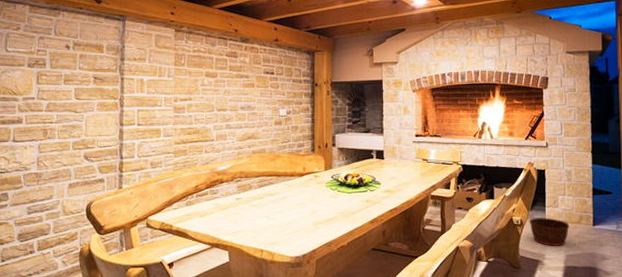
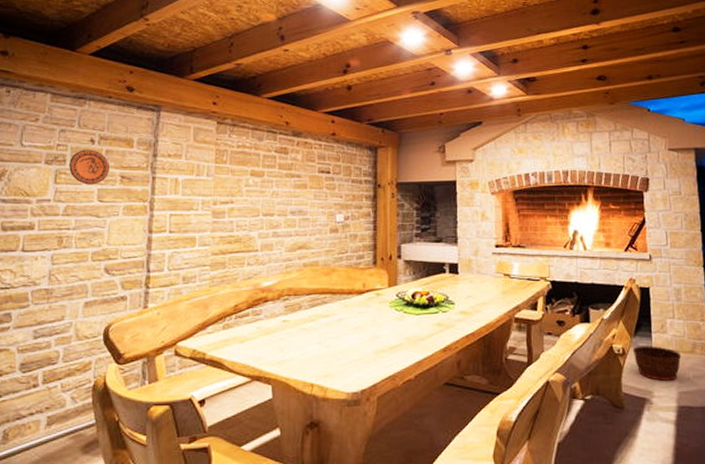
decorative plate: none [49,54,84,85] -> present [69,149,110,185]

